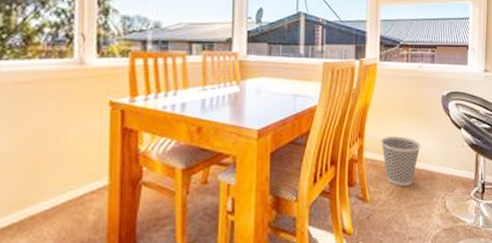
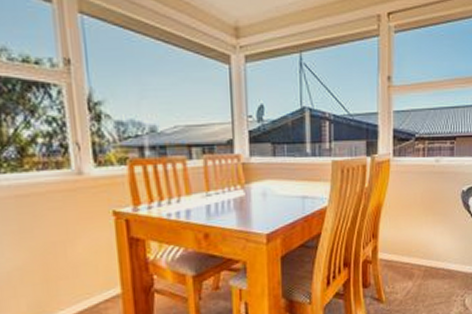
wastebasket: present [381,136,421,187] -> none [396,235,439,287]

